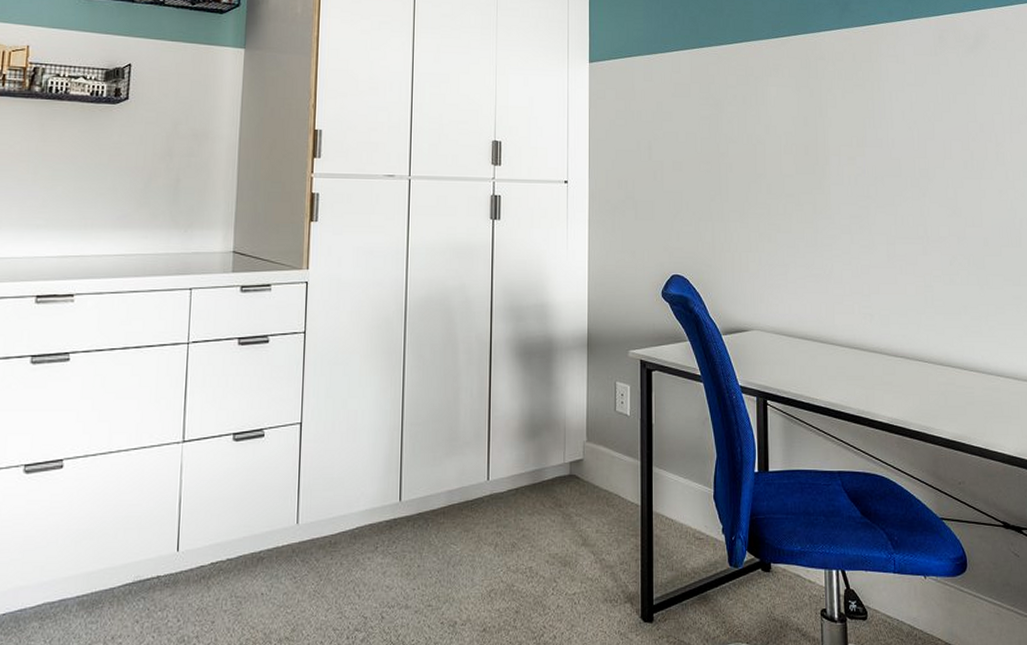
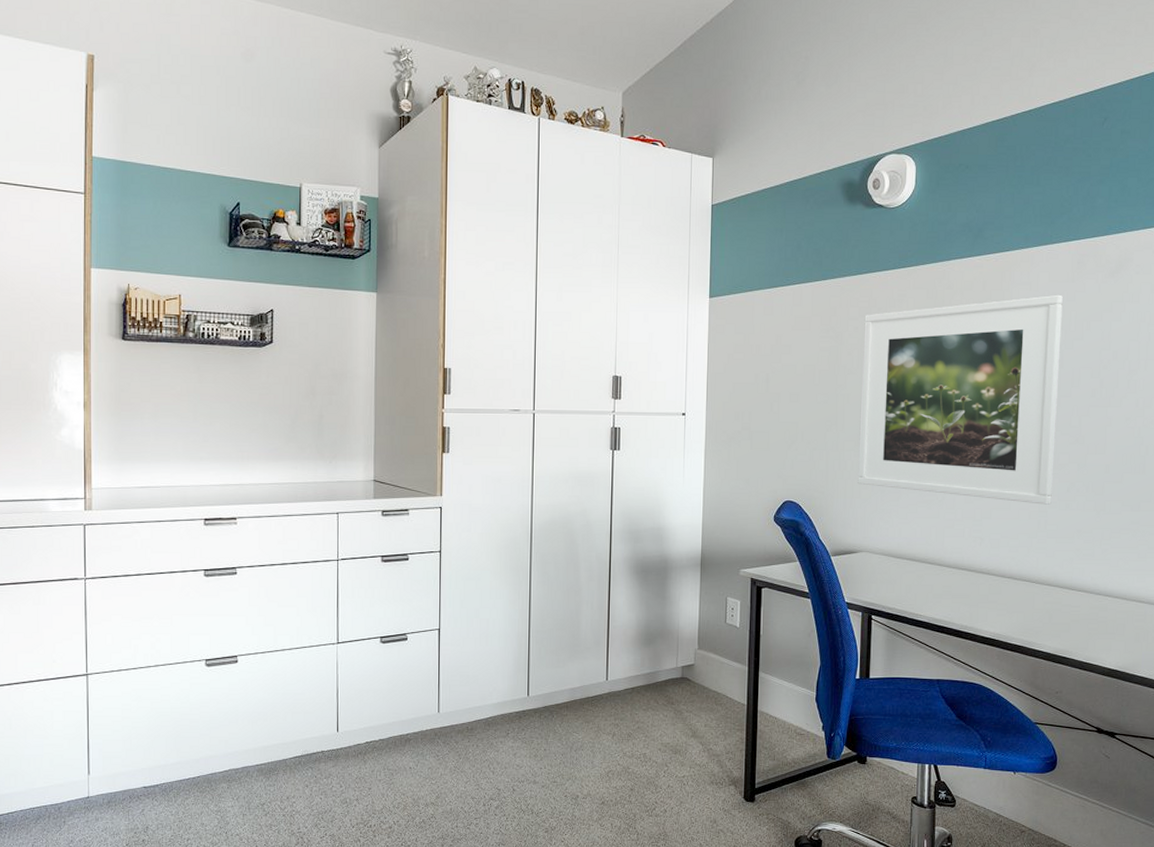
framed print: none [742,67,936,279] -> present [858,294,1063,505]

